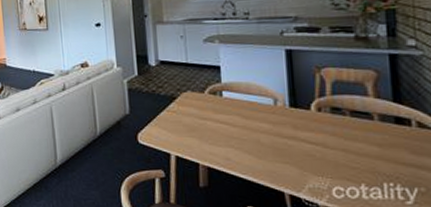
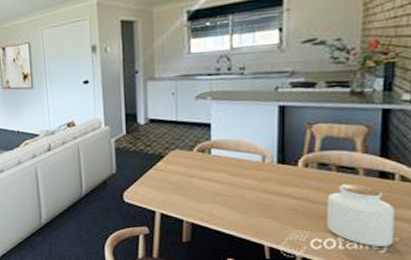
jar: none [344,128,419,197] -> present [326,183,395,246]

